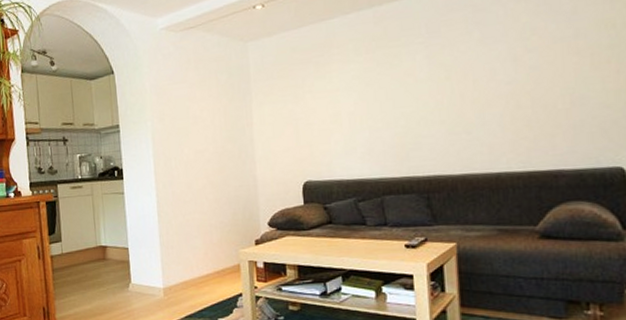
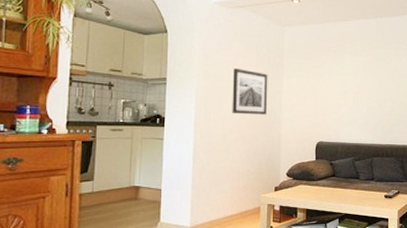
wall art: none [191,102,236,157] -> present [232,67,268,115]

